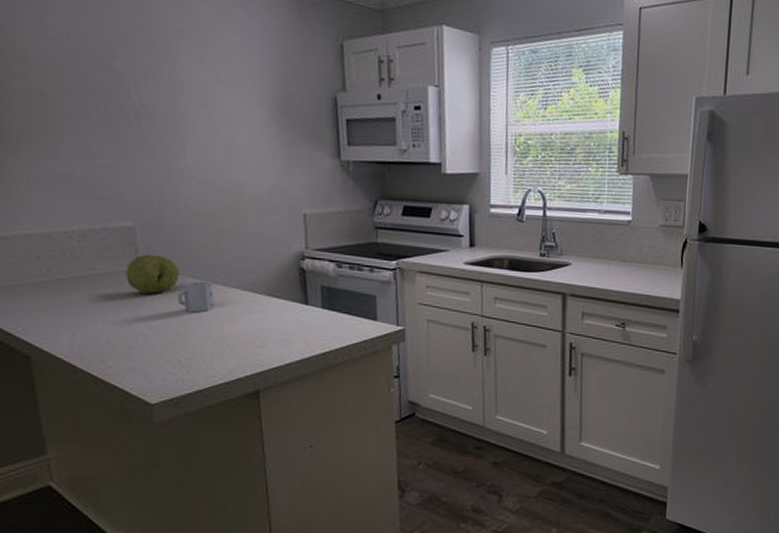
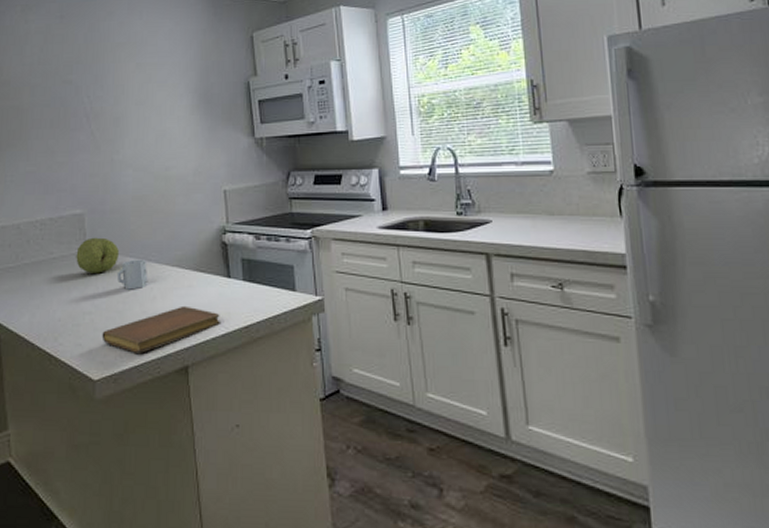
notebook: none [159,331,297,378] -> present [102,305,222,353]

